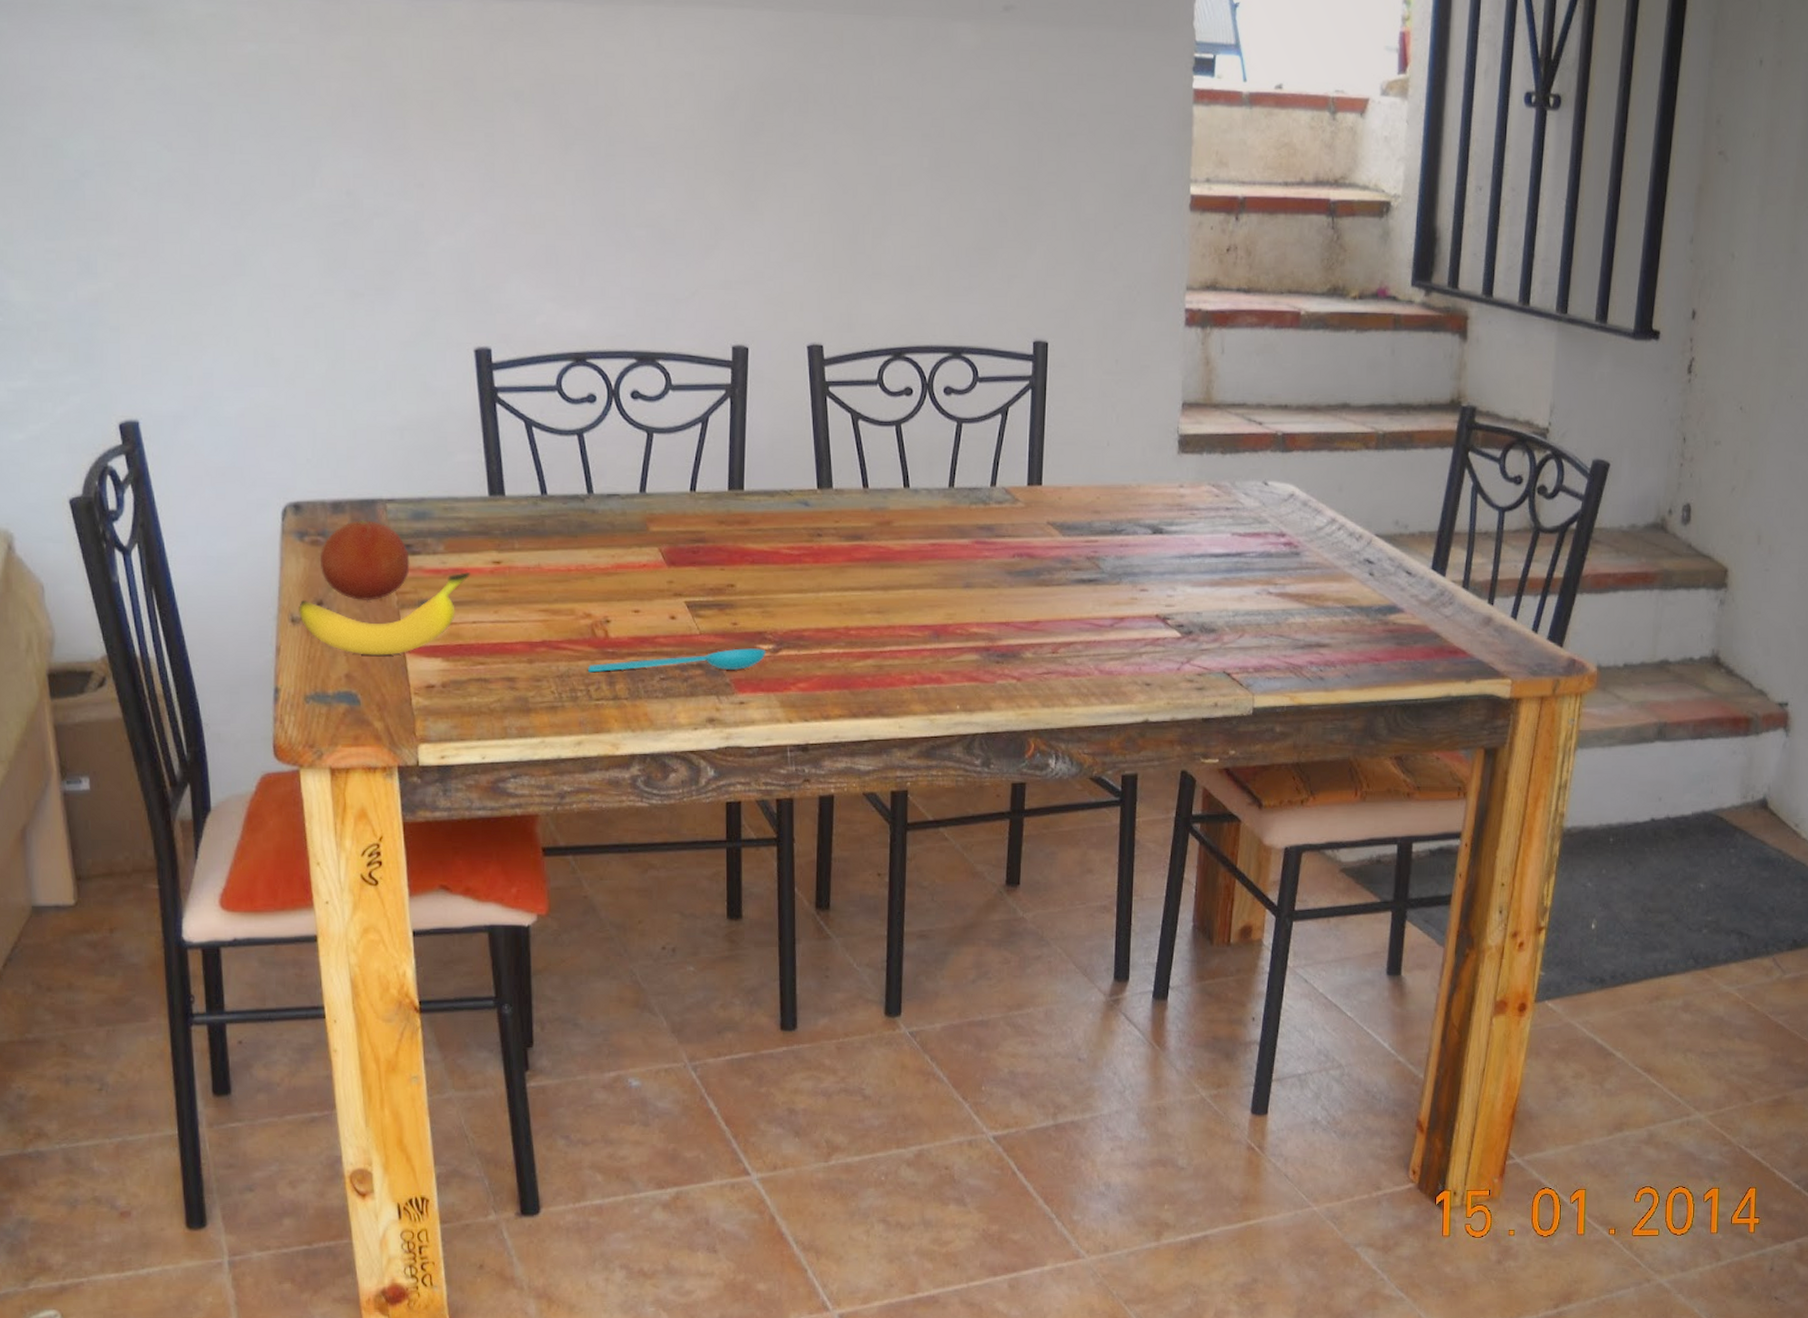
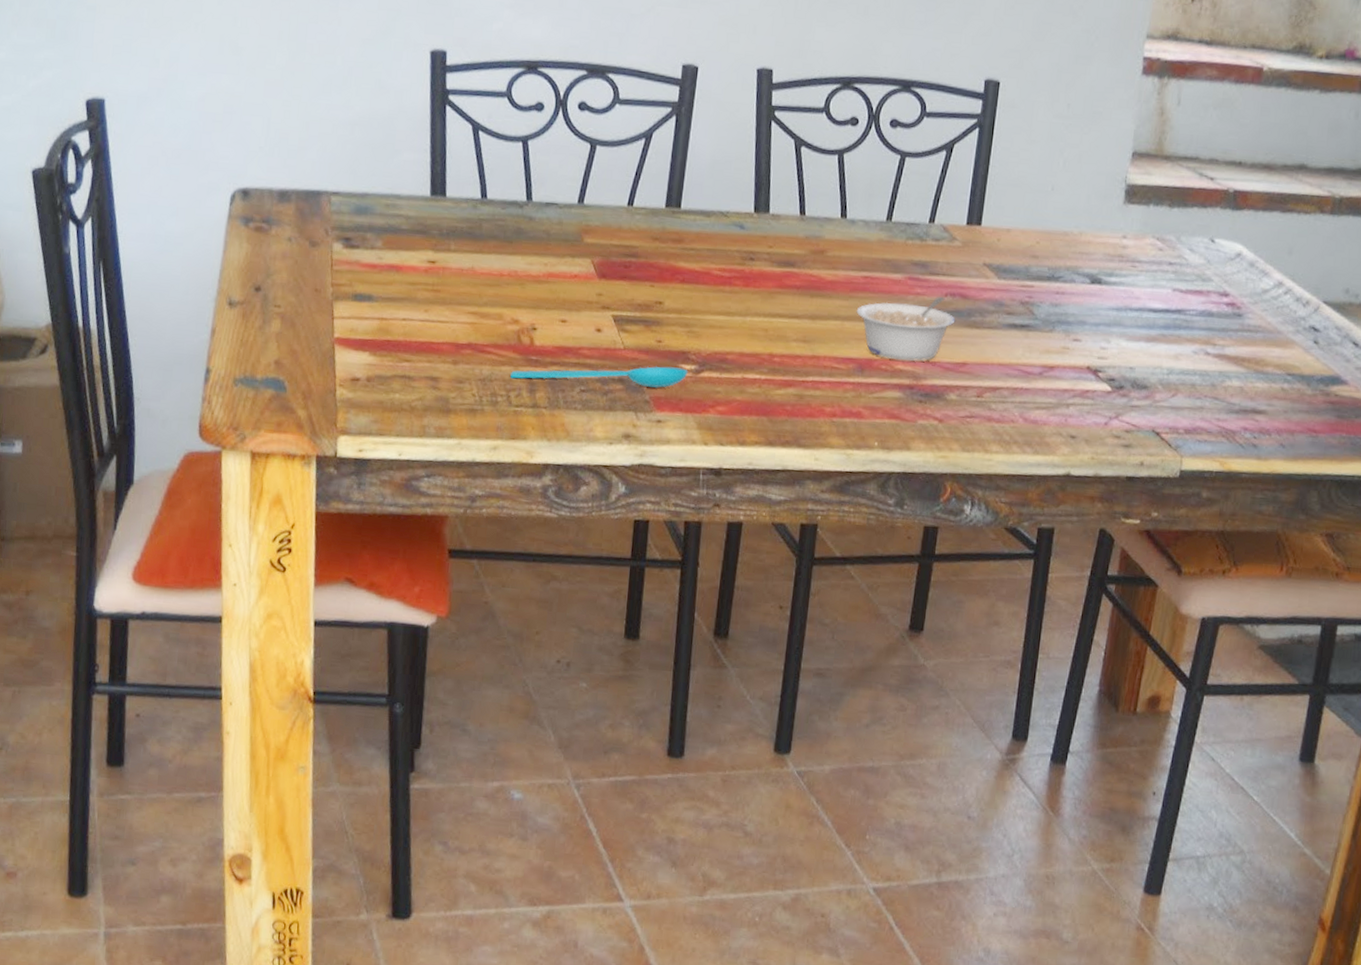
banana: present [299,572,471,656] -> none [236,269,406,345]
fruit: present [319,519,410,601] -> none [261,209,348,291]
legume: none [927,558,1025,624] -> present [856,297,956,362]

